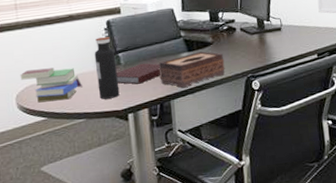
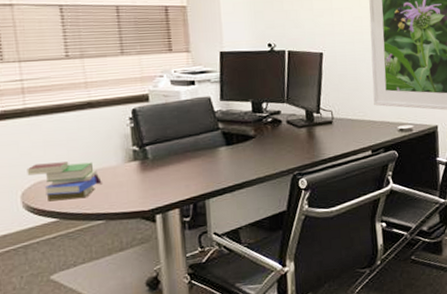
water bottle: present [94,37,120,100] -> none [117,128,146,198]
notebook: present [116,63,161,84] -> none [142,157,195,182]
tissue box: present [158,51,225,88] -> none [192,145,269,187]

